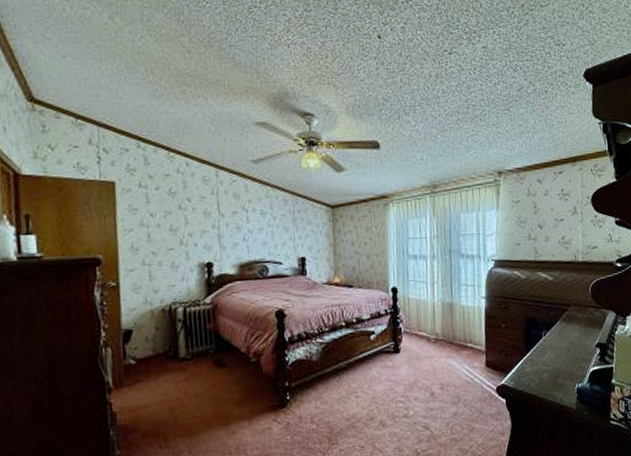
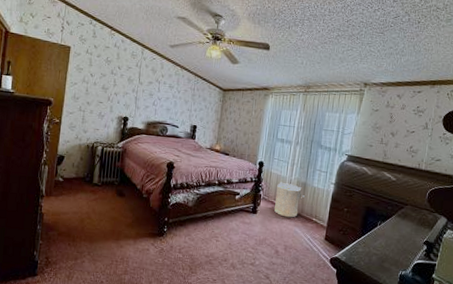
laundry hamper: none [418,307,453,350] -> present [274,181,305,218]

